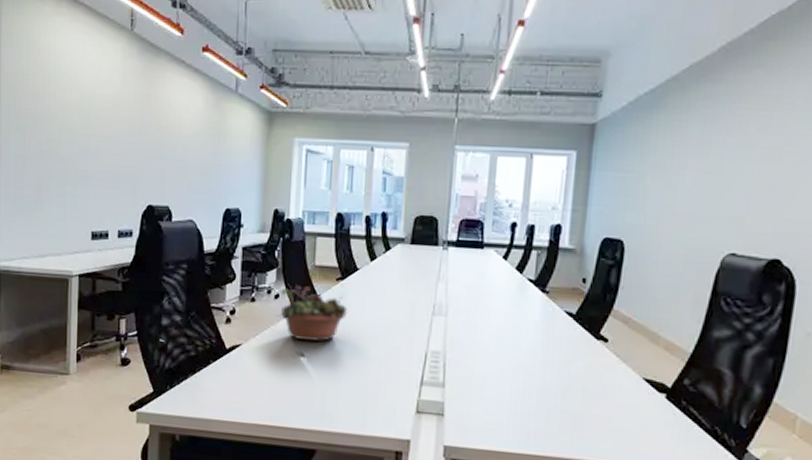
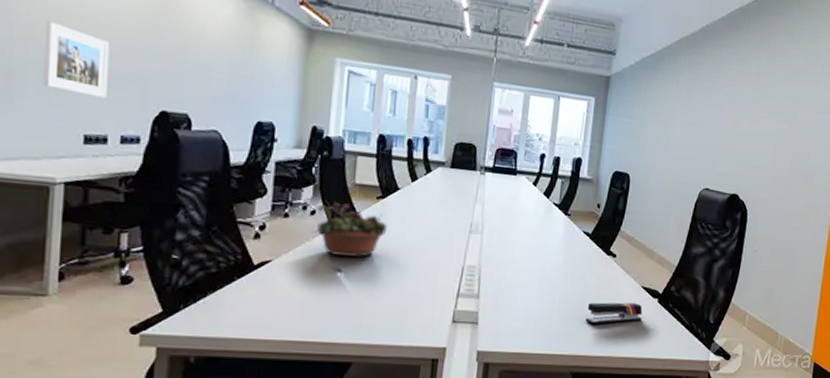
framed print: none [62,133,108,197] -> present [43,21,110,98]
stapler: none [571,396,645,423] -> present [586,302,643,324]

